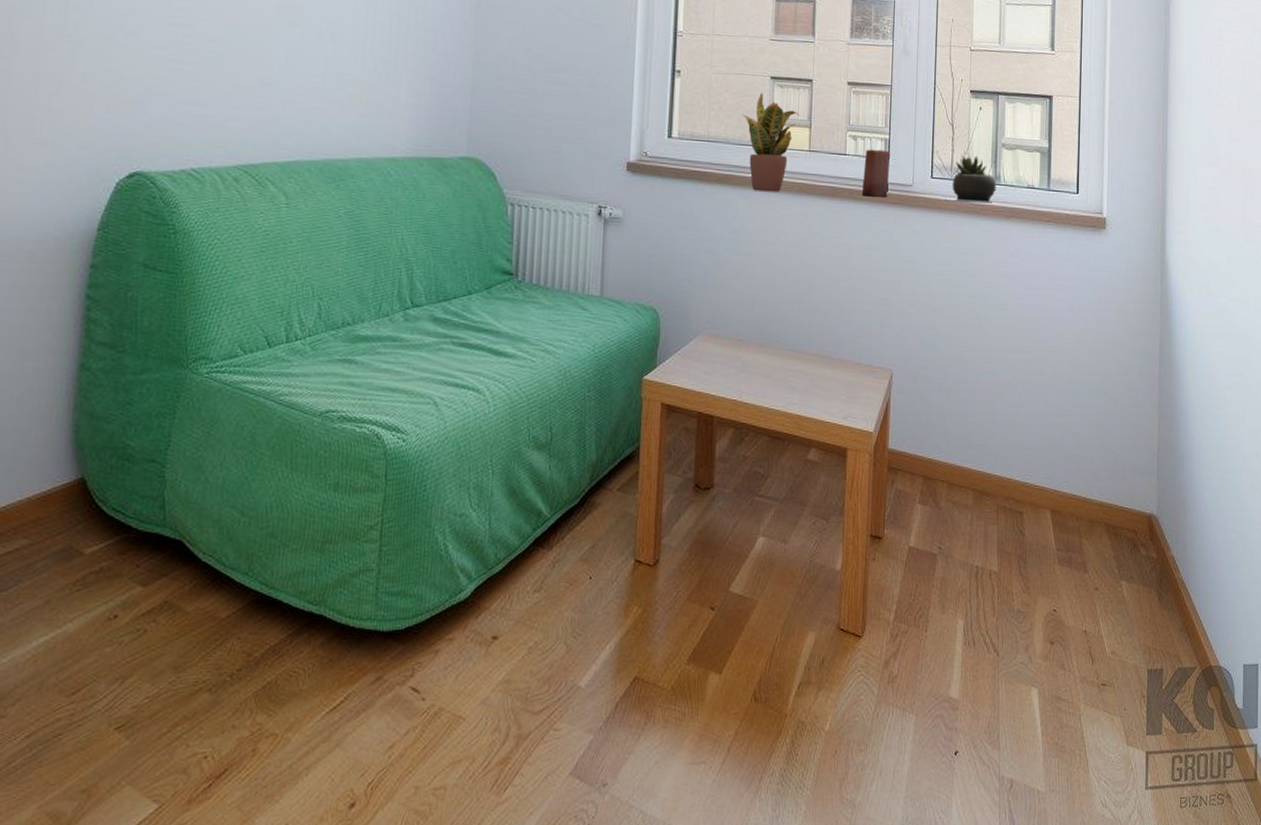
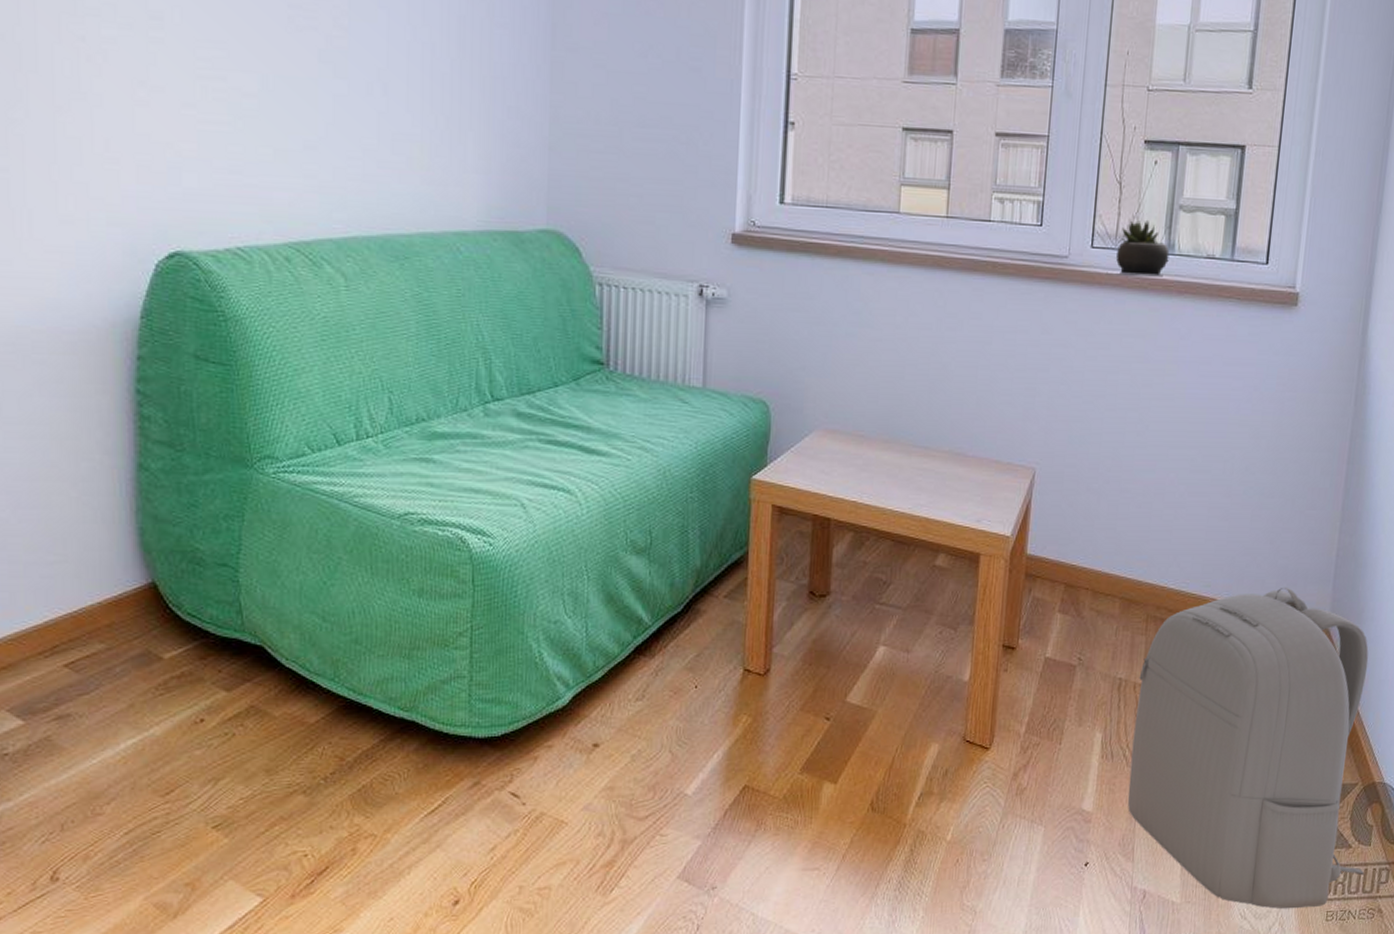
potted plant: present [742,93,800,192] -> none [867,148,937,267]
candle: present [863,149,891,198] -> none [1008,214,1044,272]
backpack: none [990,478,1211,796] -> present [1127,587,1369,909]

